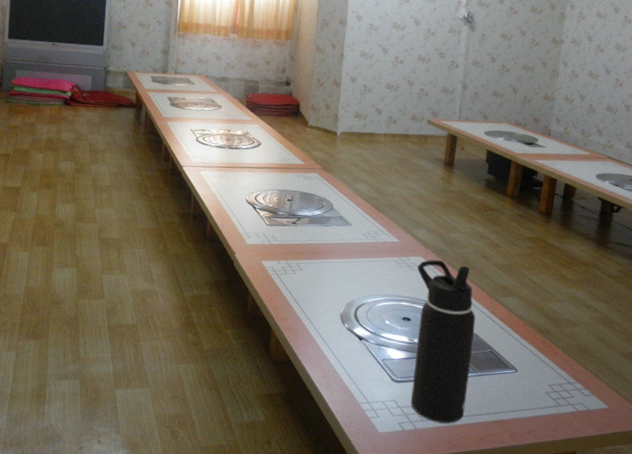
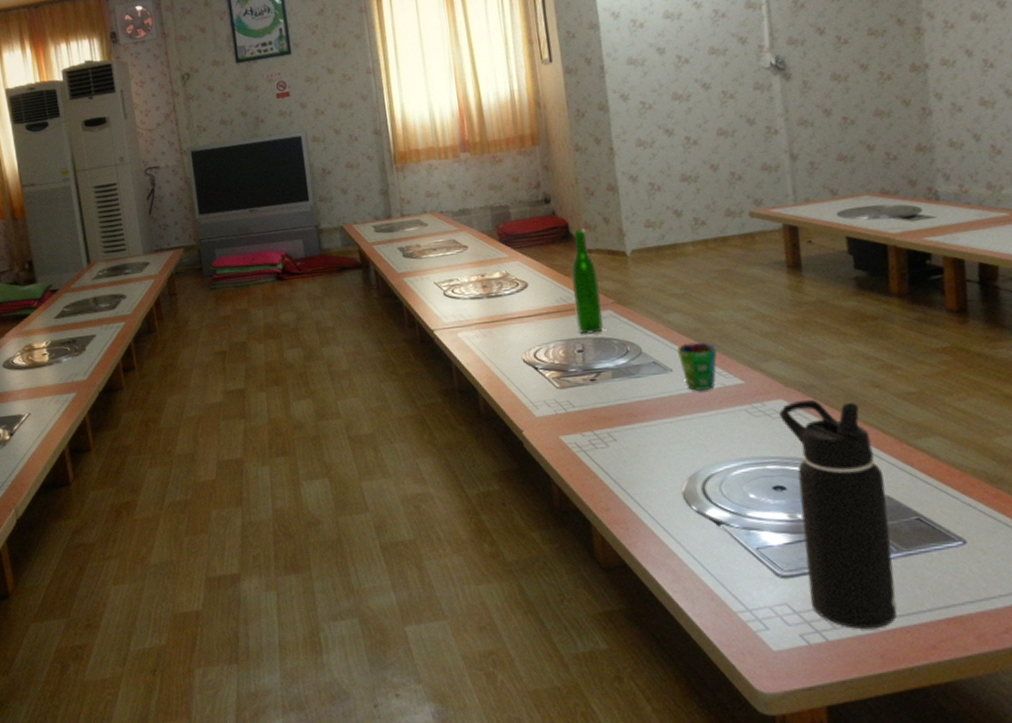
wine bottle: none [290,109,313,189] -> present [570,229,604,334]
cup: none [358,207,385,243] -> present [677,342,717,391]

